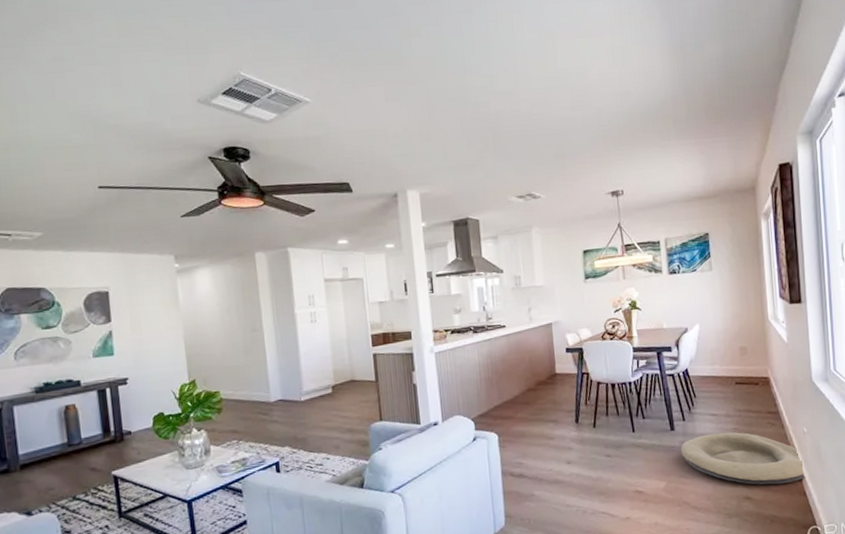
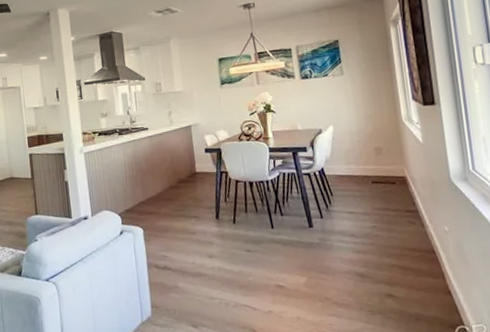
dog bed: present [680,432,807,485] -> none [319,230,451,283]

